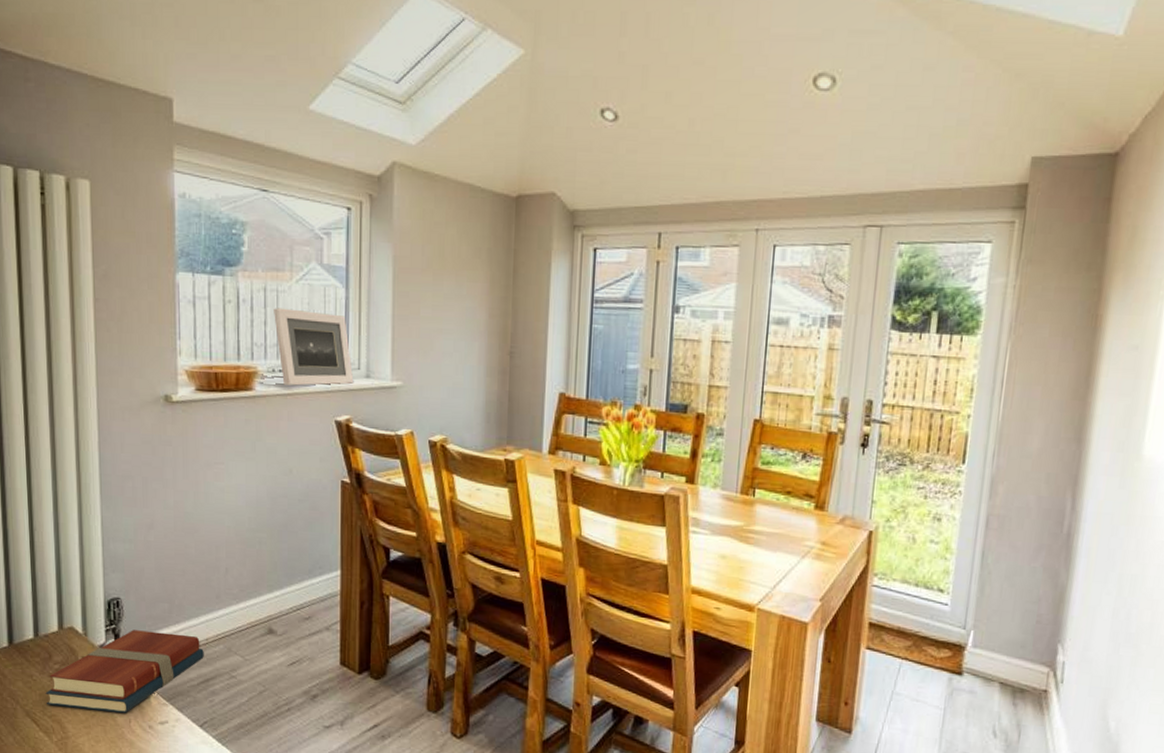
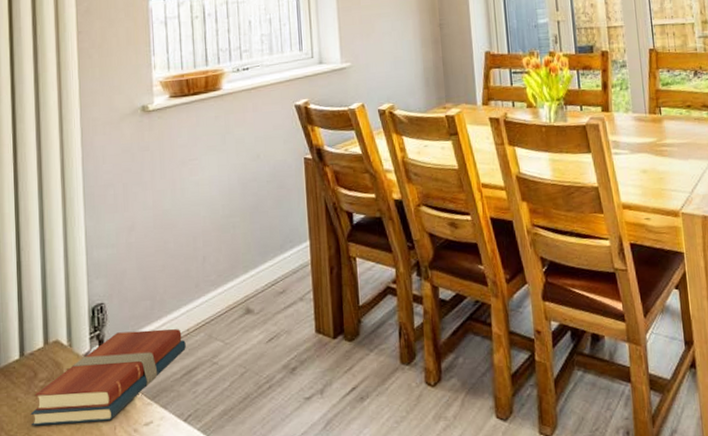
picture frame: present [274,308,354,386] -> none [235,14,309,81]

